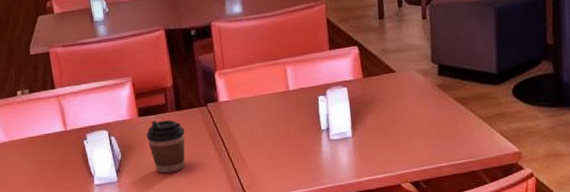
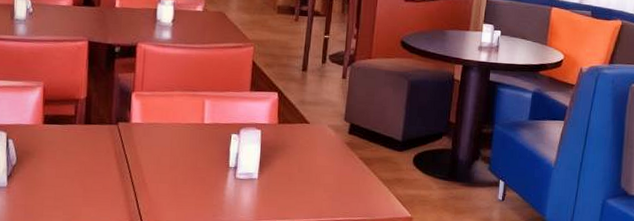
coffee cup: present [146,119,185,174] -> none [47,131,89,187]

